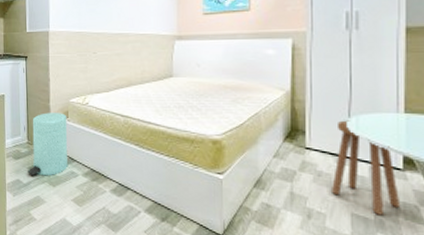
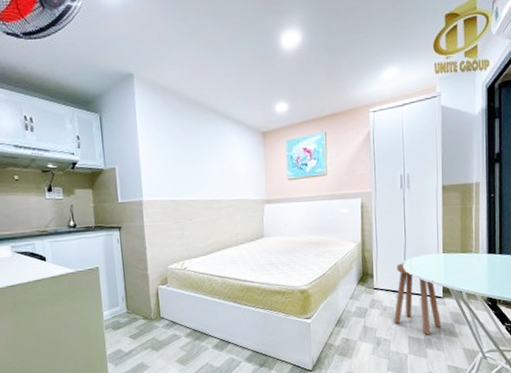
trash can: present [28,113,68,176] -> none [129,279,170,343]

